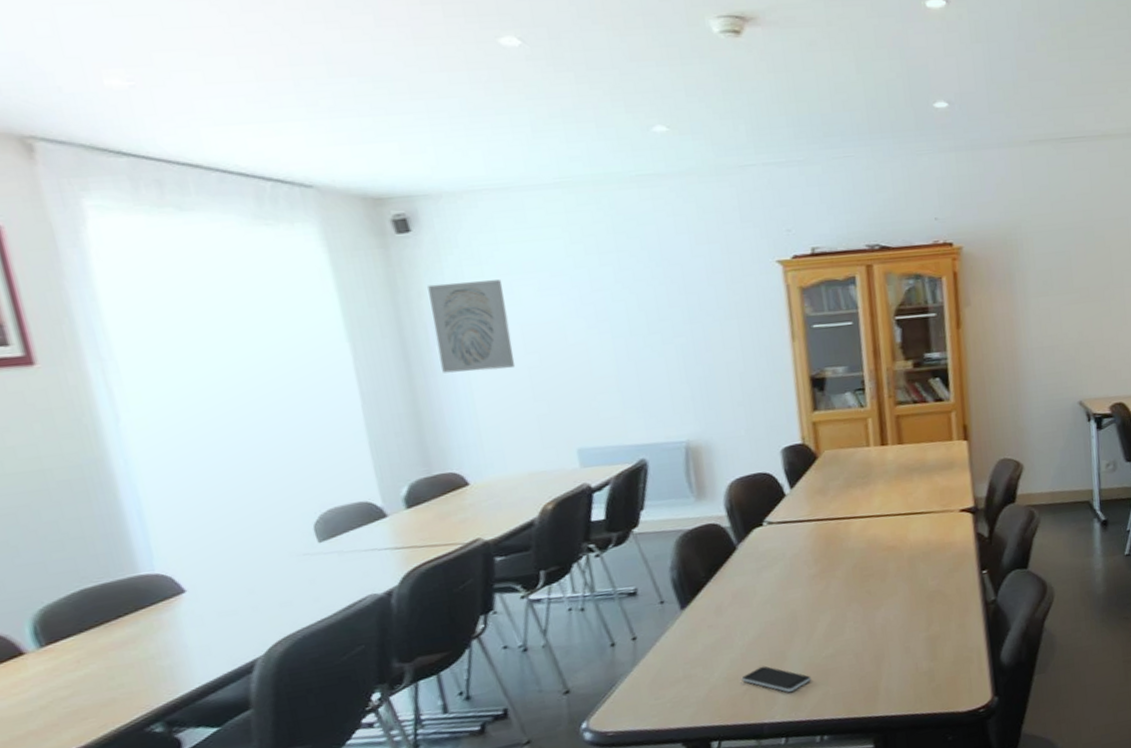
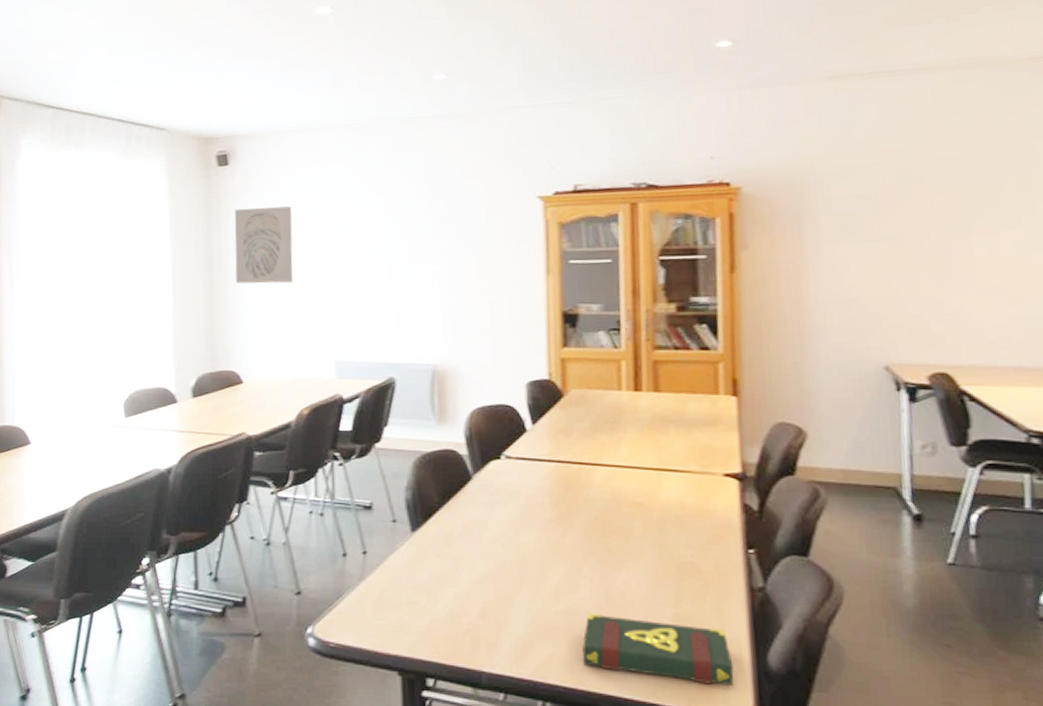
smartphone: present [741,666,812,693] -> none [464,608,538,644]
book: none [851,640,976,696] -> present [582,613,734,685]

